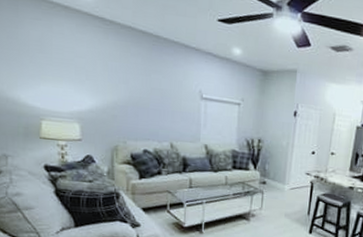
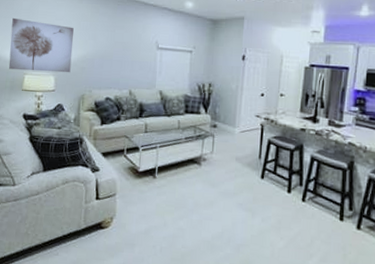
wall art: none [18,50,101,121] -> present [8,17,74,73]

